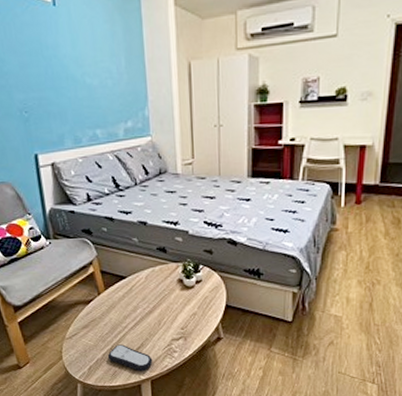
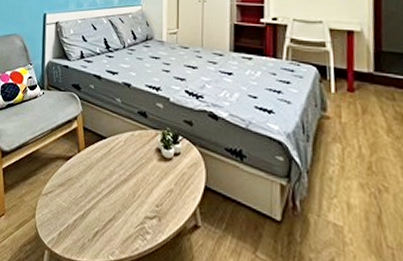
remote control: present [107,344,153,372] -> none [78,211,123,251]

